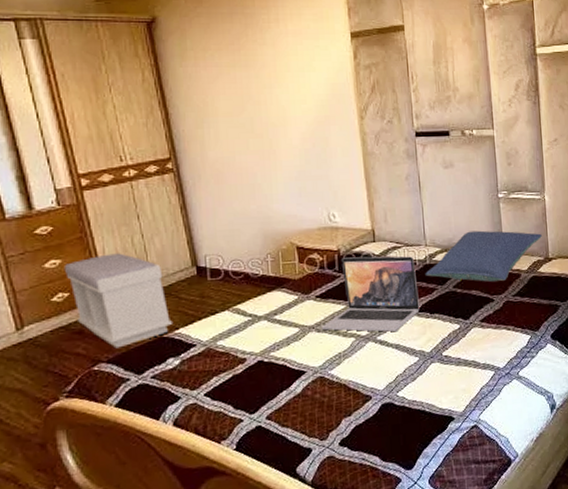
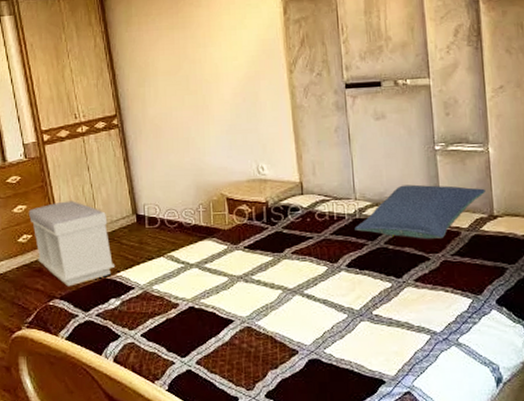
laptop: present [321,256,420,332] -> none [249,209,349,286]

